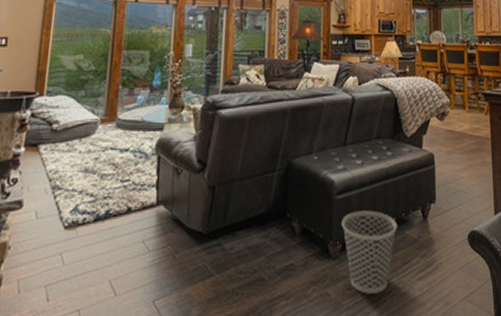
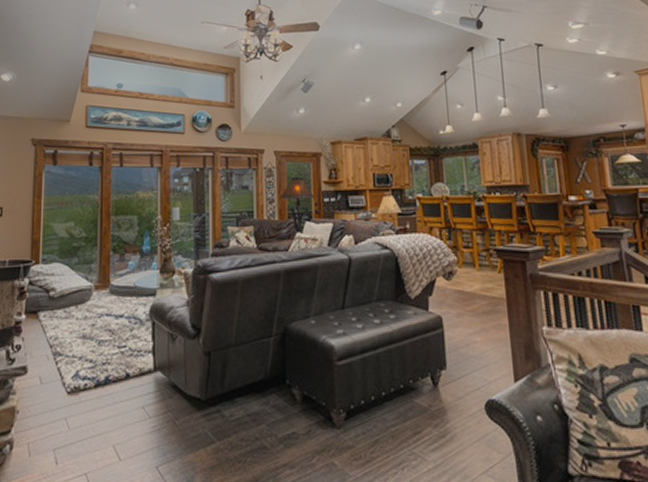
wastebasket: present [342,210,397,294] -> none [344,377,405,465]

